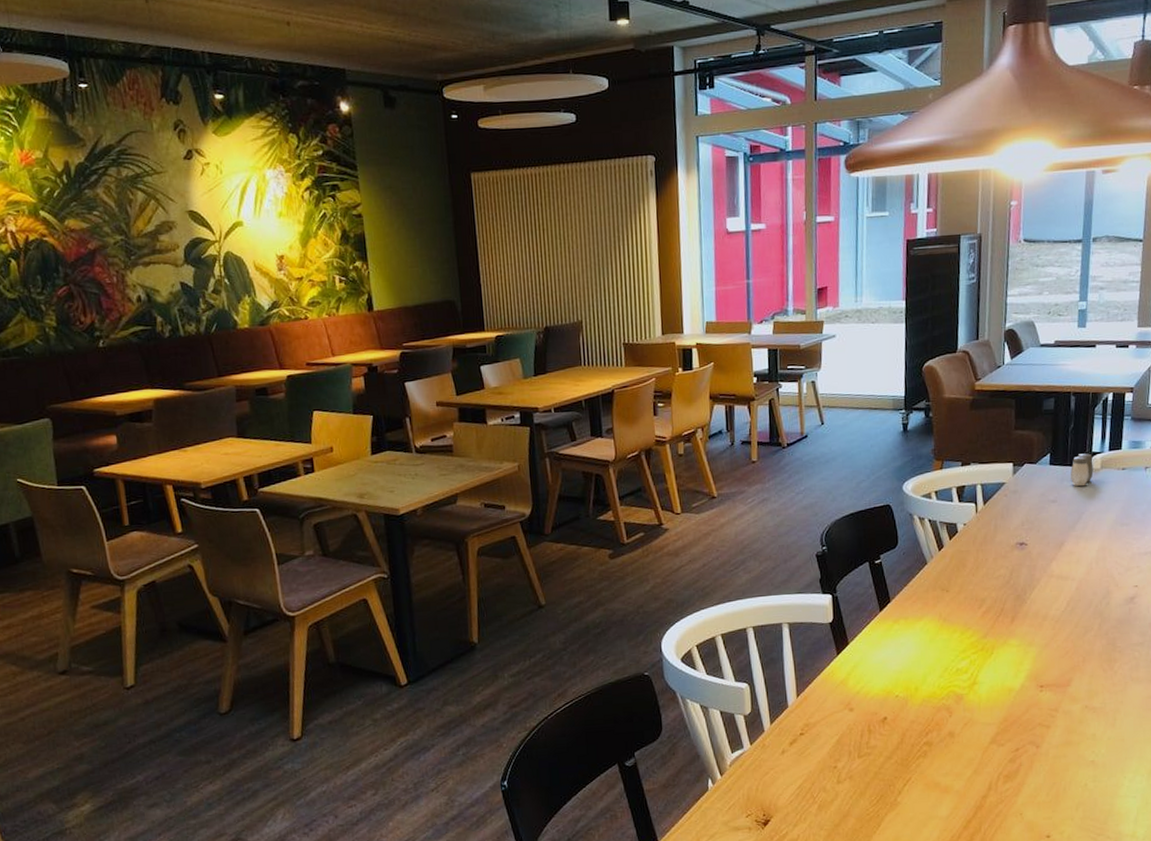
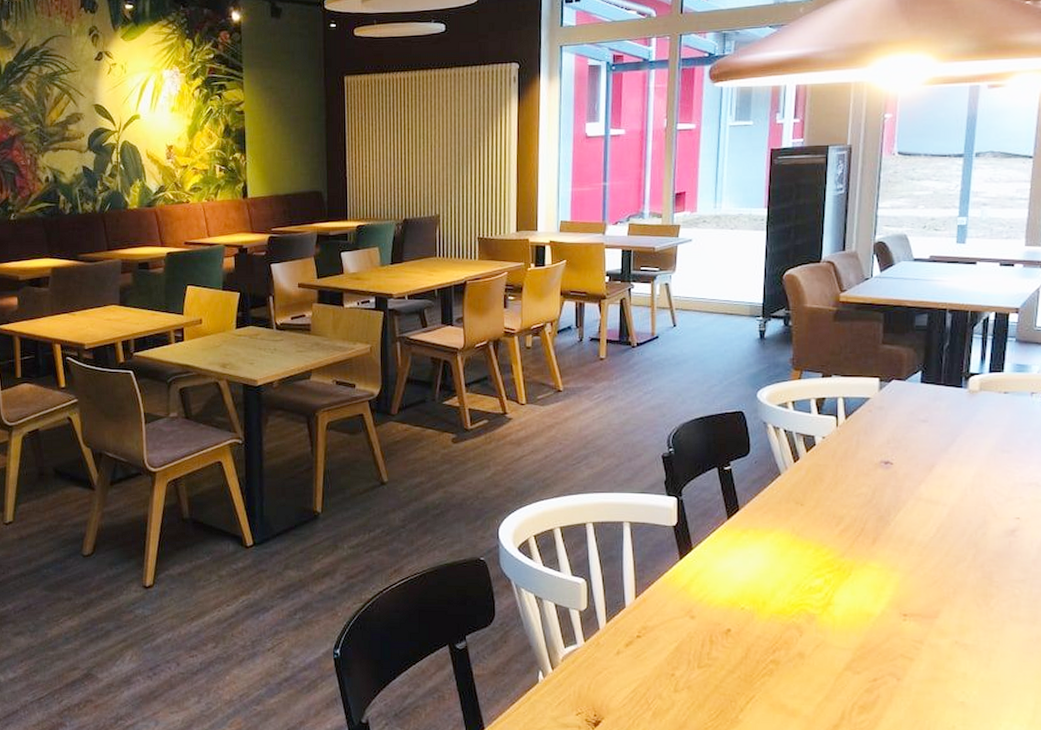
salt and pepper shaker: present [1070,453,1094,487] -> none [944,374,971,408]

